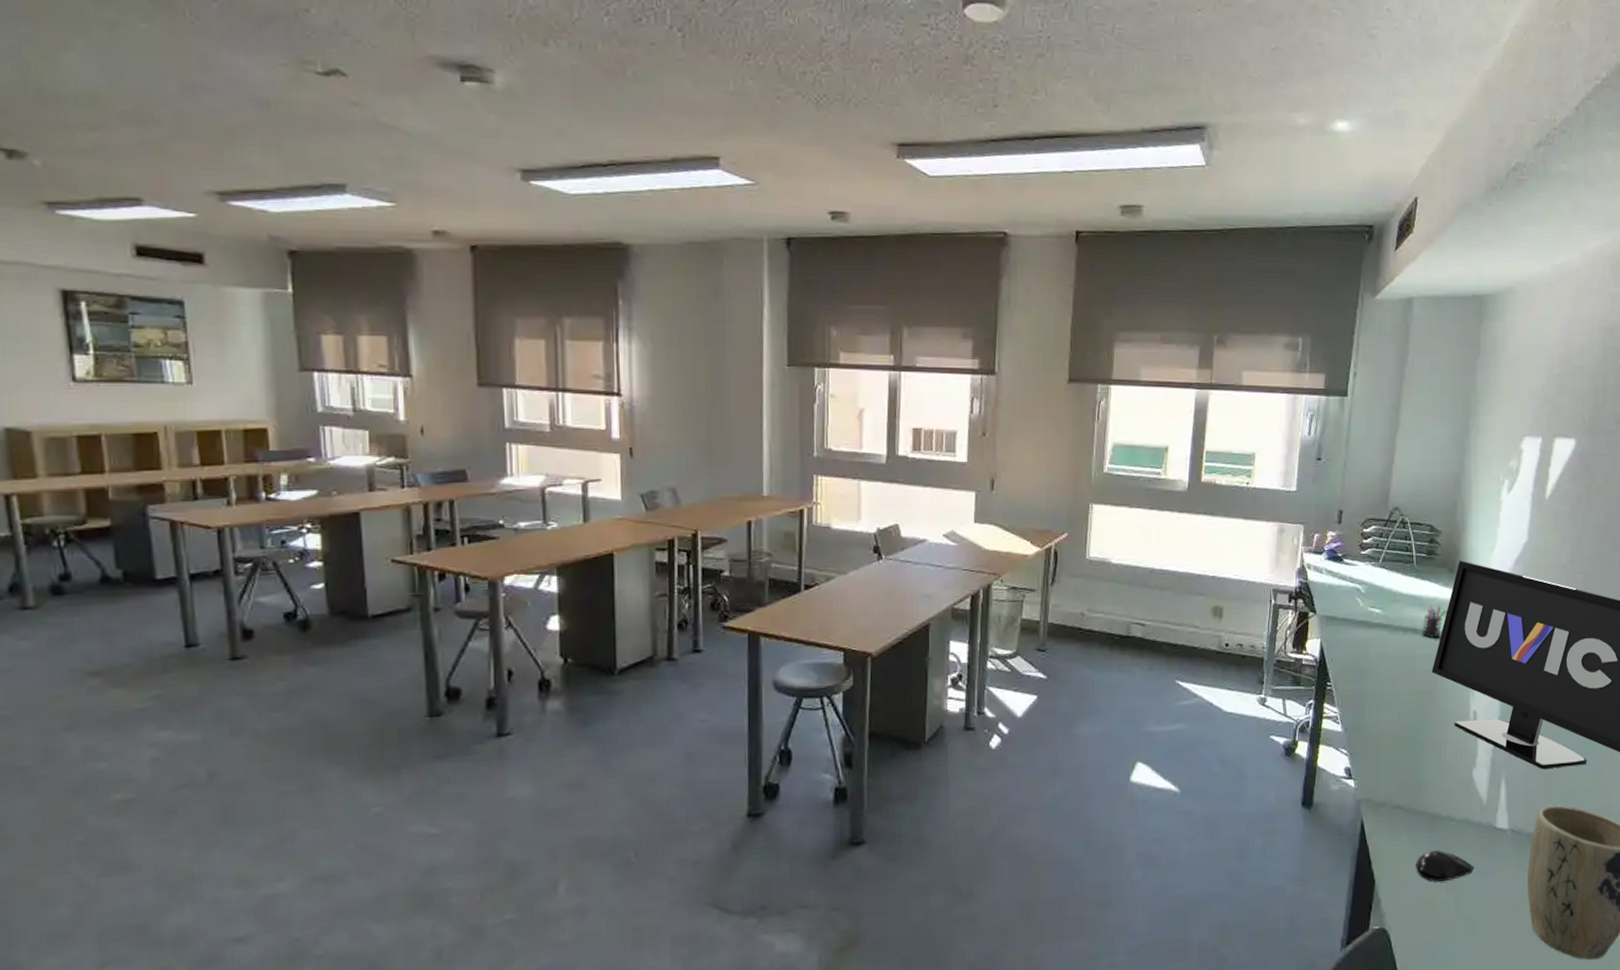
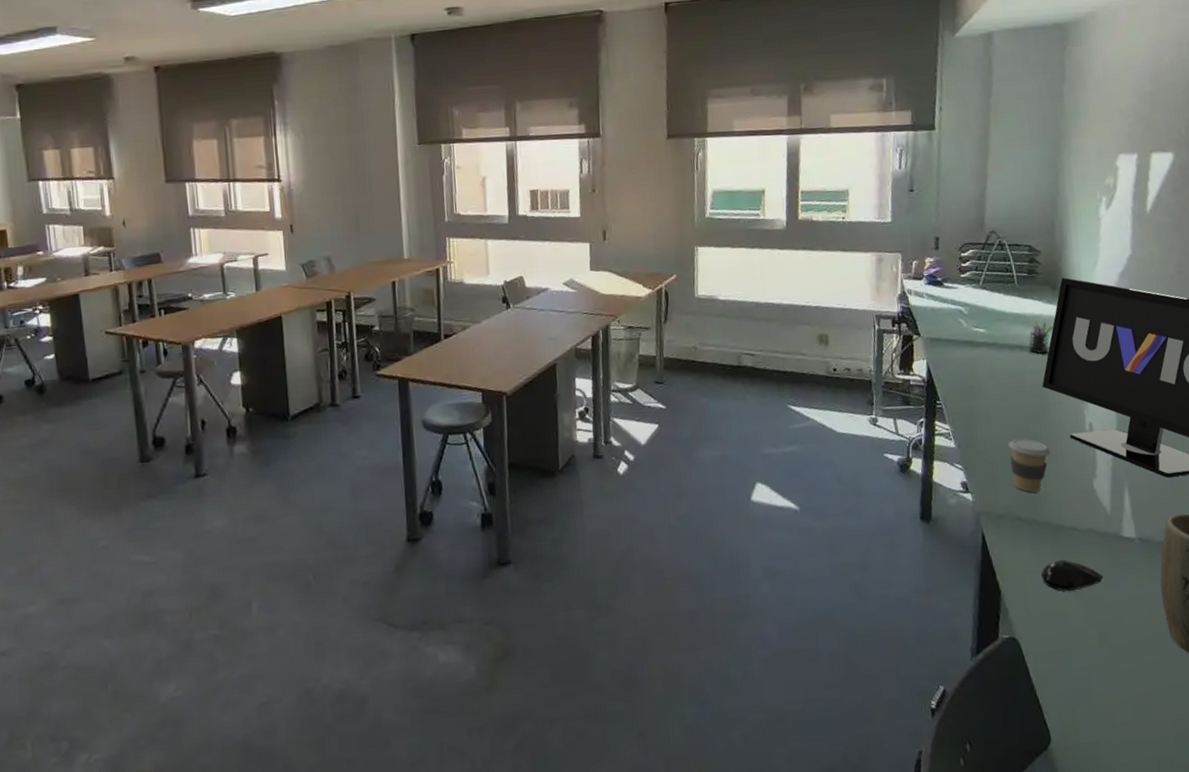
coffee cup: none [1394,724,1435,781] -> present [1008,438,1051,493]

